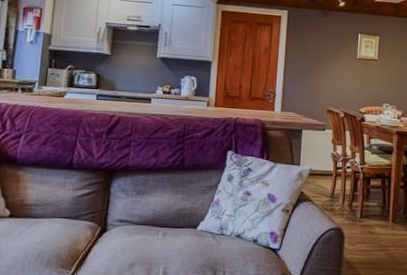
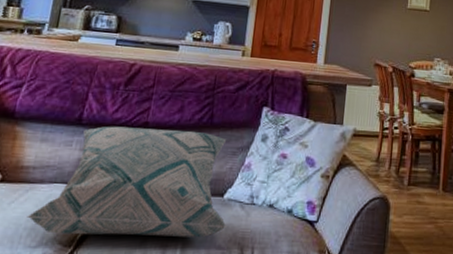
decorative pillow: none [34,169,202,263] -> present [27,126,228,238]

